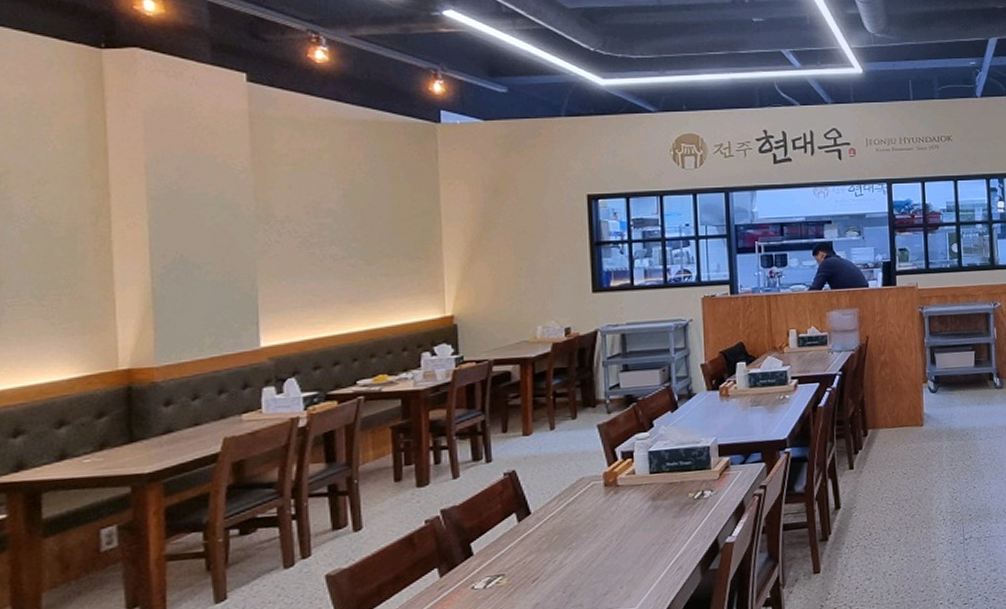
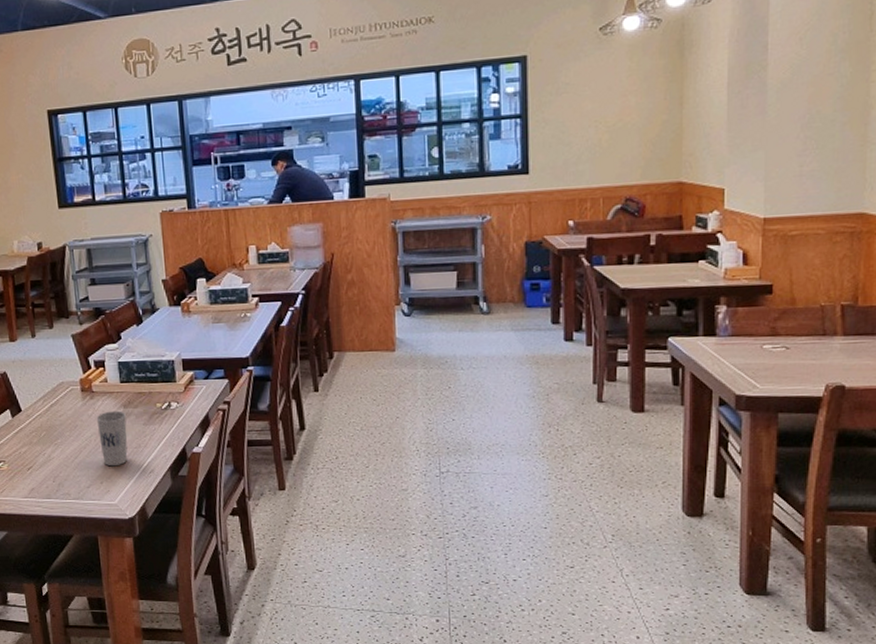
cup: none [620,504,654,568] -> present [96,410,128,467]

